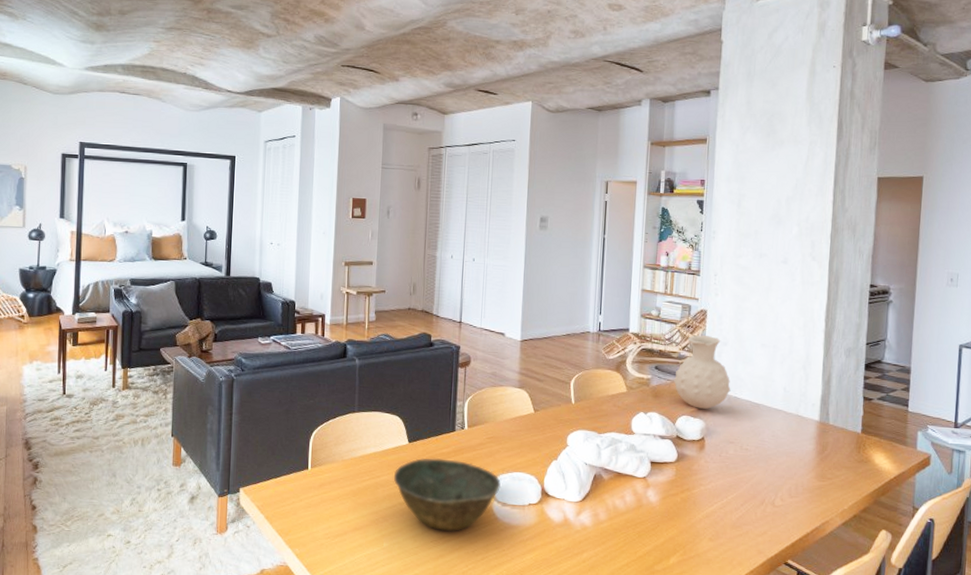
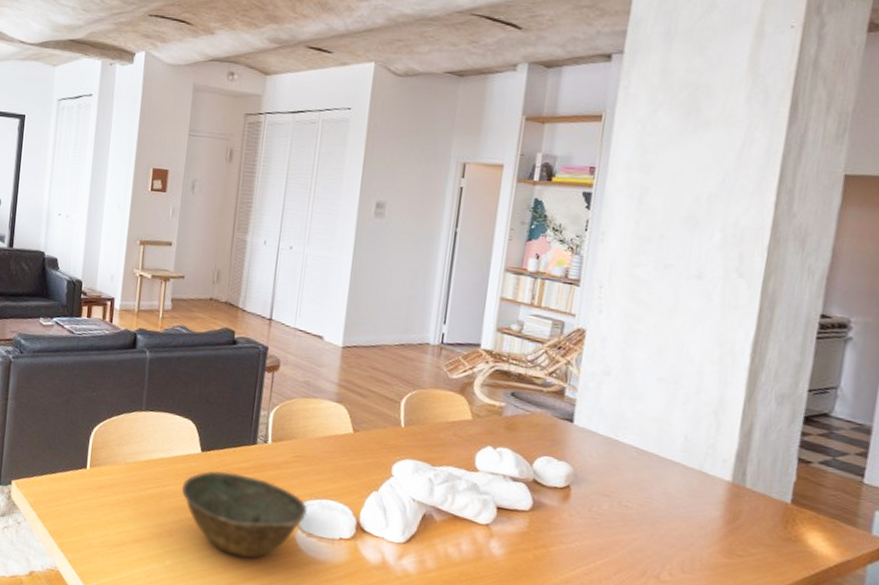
vase: present [674,334,731,409] -> none [535,359,611,451]

